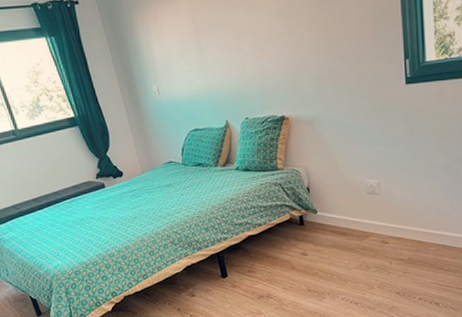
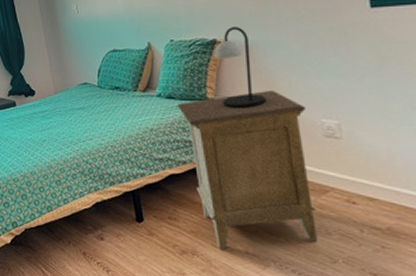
nightstand: none [253,158,361,290] -> present [177,90,318,249]
table lamp: none [283,104,325,177] -> present [214,27,266,109]

